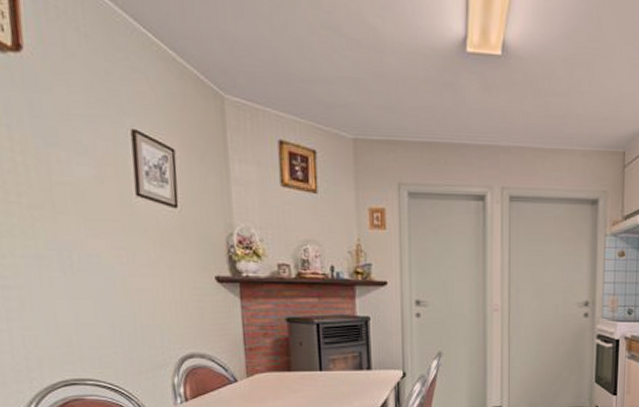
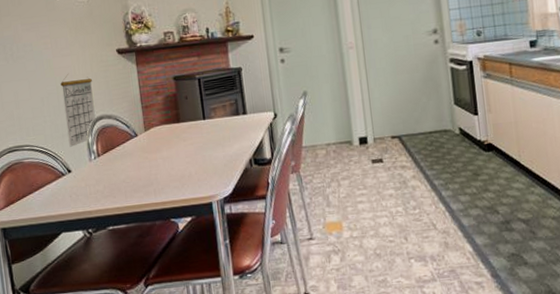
calendar: none [138,299,185,387] -> present [60,74,96,147]

